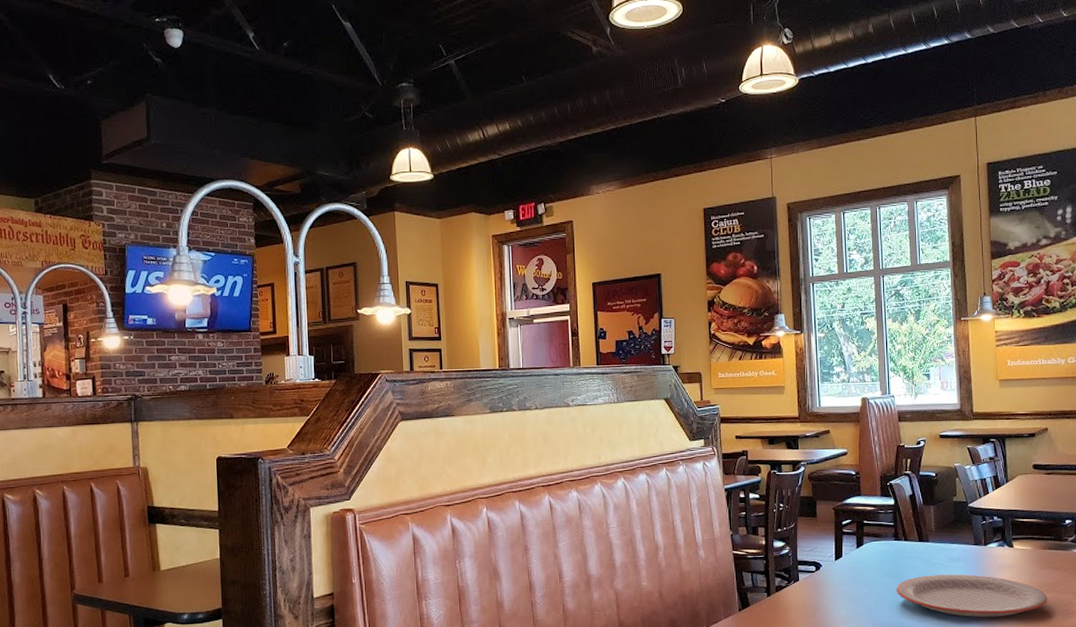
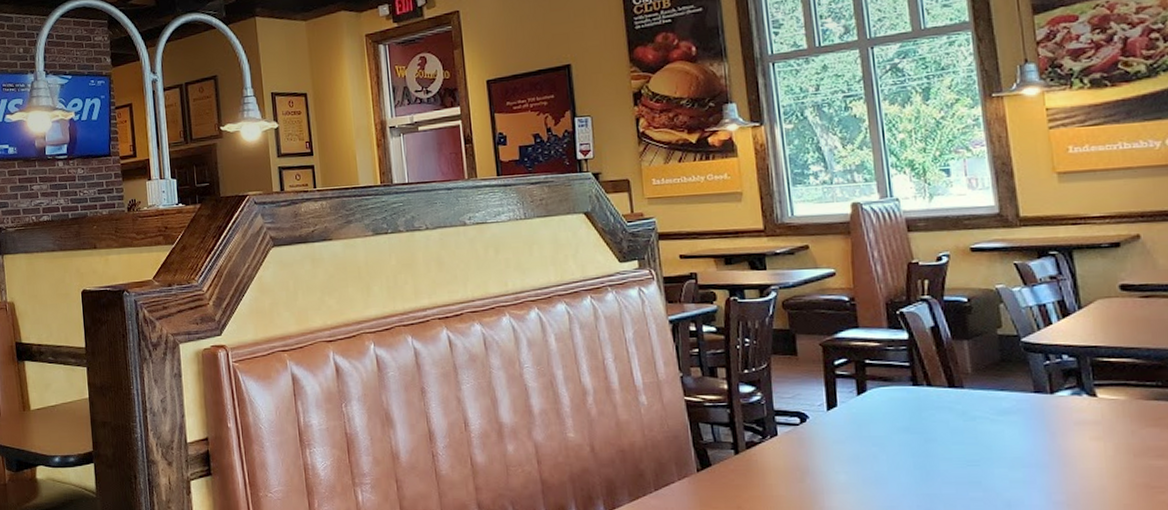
plate: present [896,574,1048,618] -> none [918,431,1158,491]

